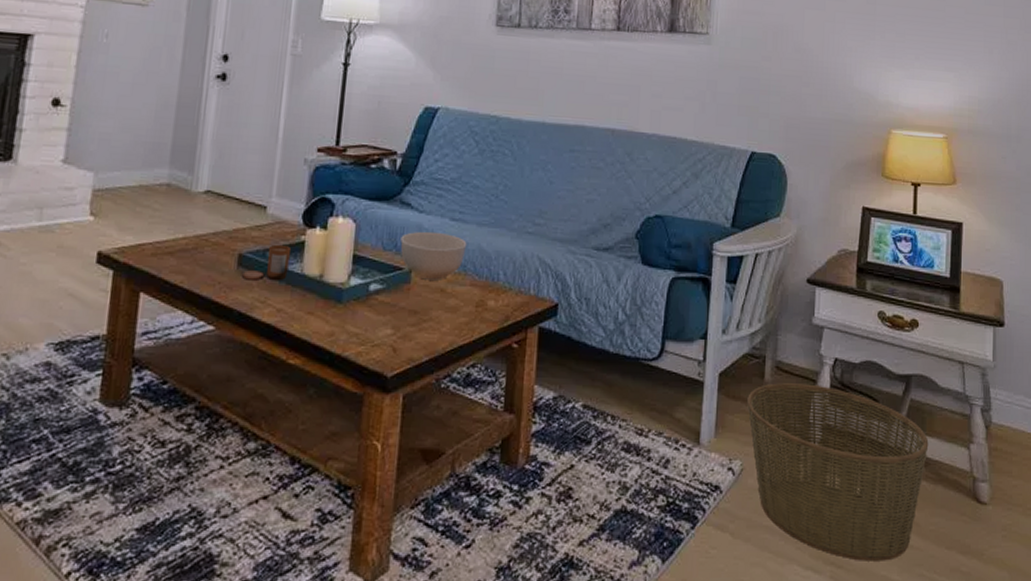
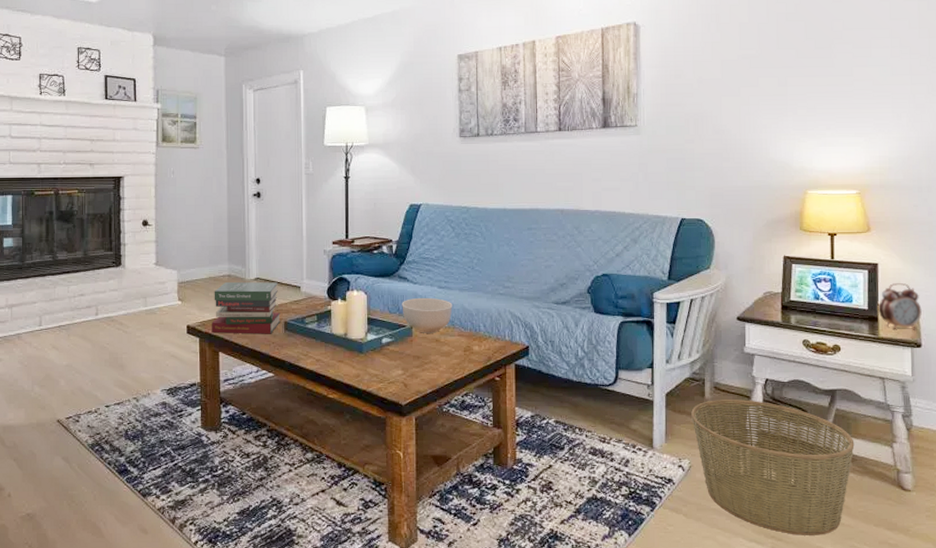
books: none [133,194,236,271] -> present [212,282,281,334]
candle: present [242,244,291,281] -> none [289,313,321,340]
alarm clock: none [960,248,1006,306] -> present [878,283,922,330]

